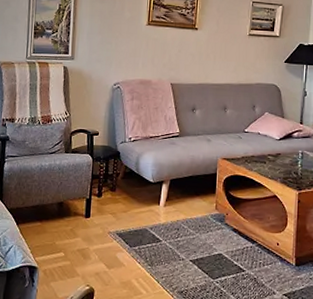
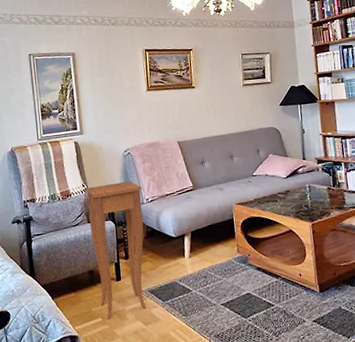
side table: none [65,116,126,255] -> present [86,181,147,319]

